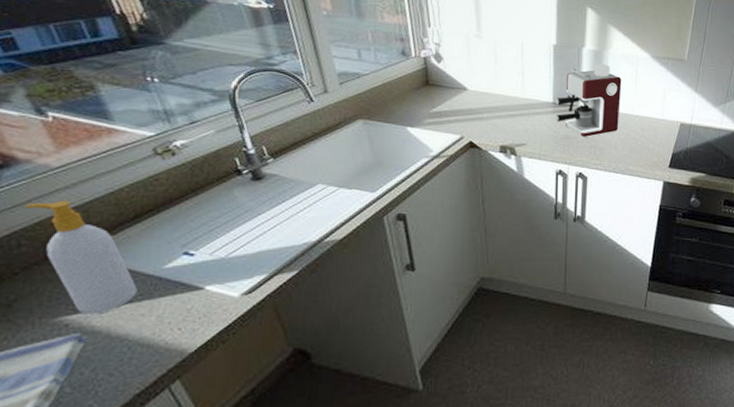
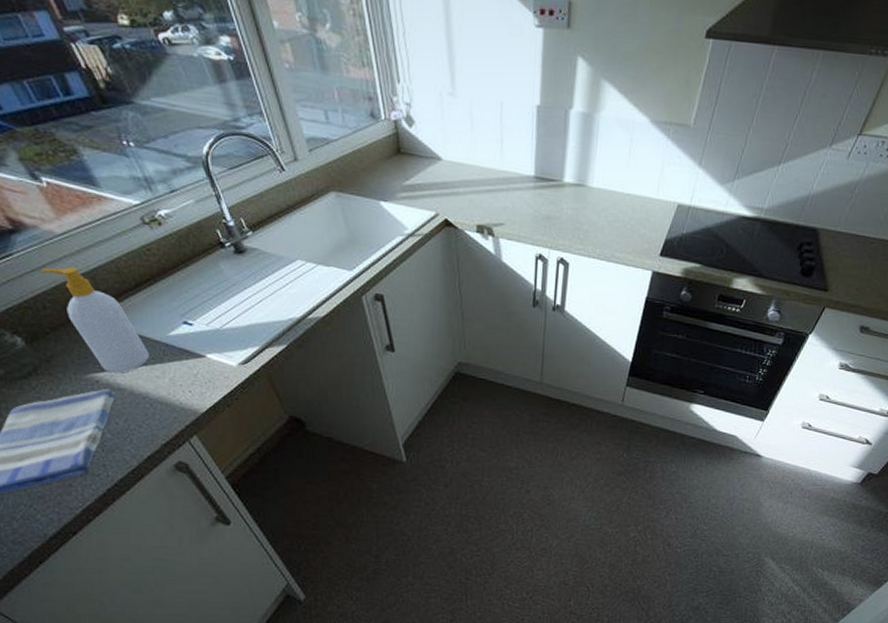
coffee maker: present [555,63,622,138] -> none [537,129,614,219]

